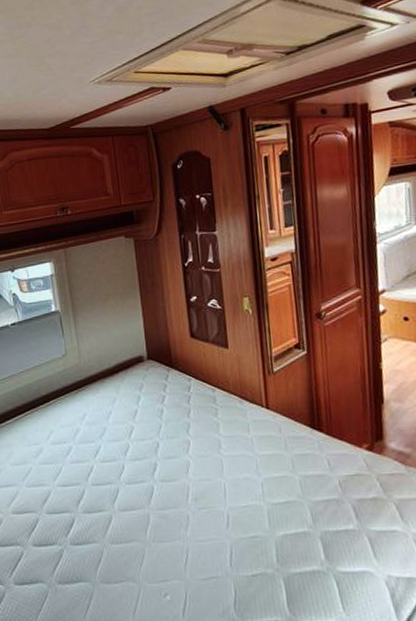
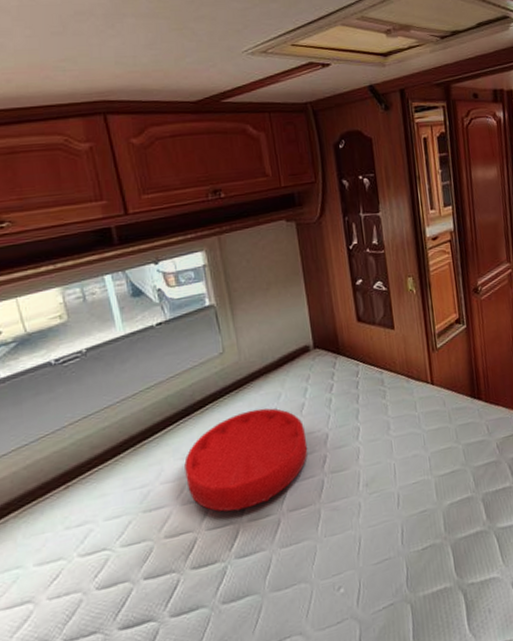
cushion: none [30,410,139,502] -> present [184,408,308,512]

